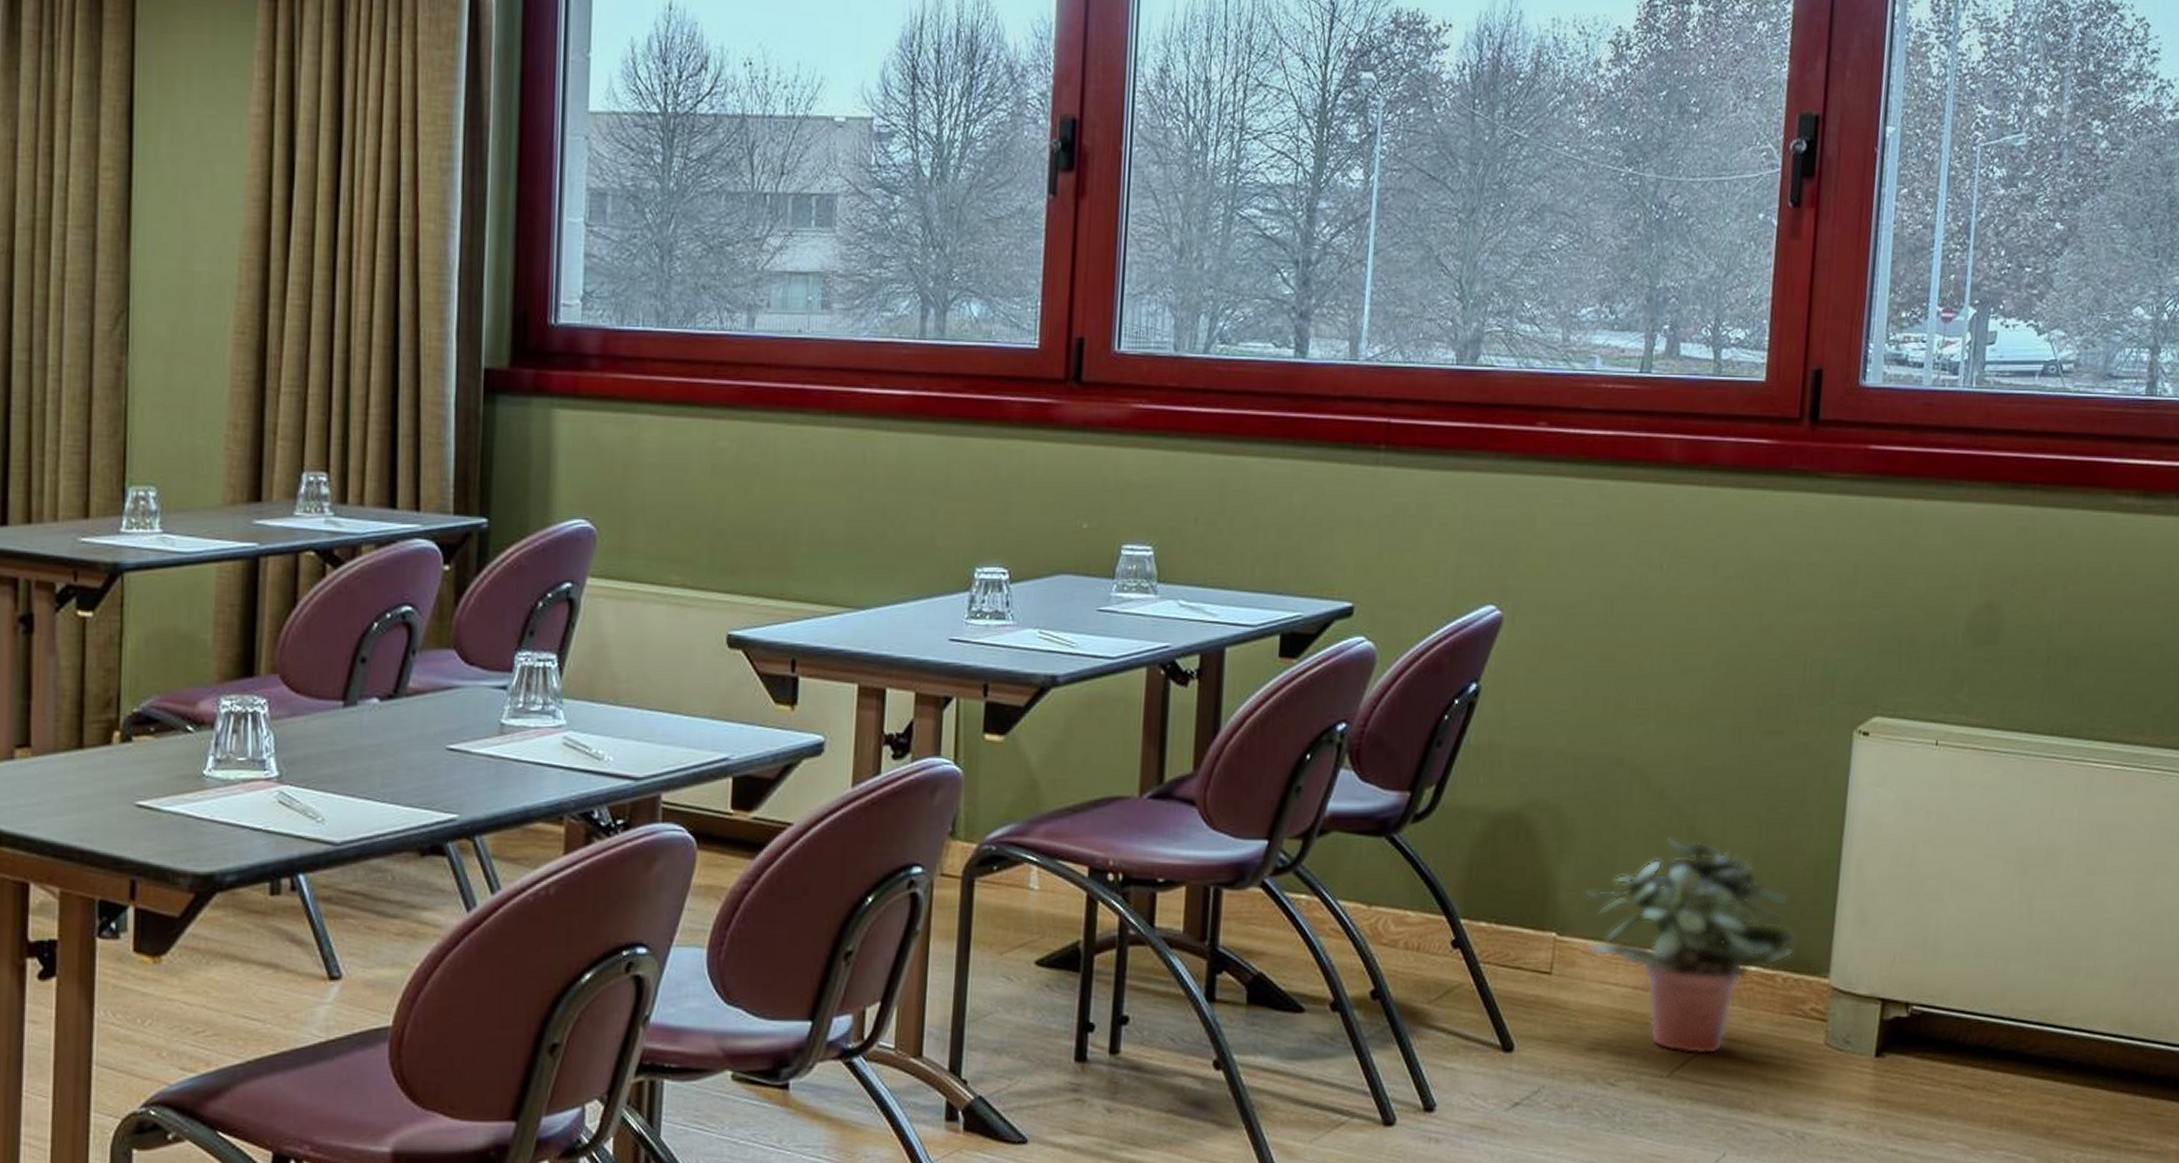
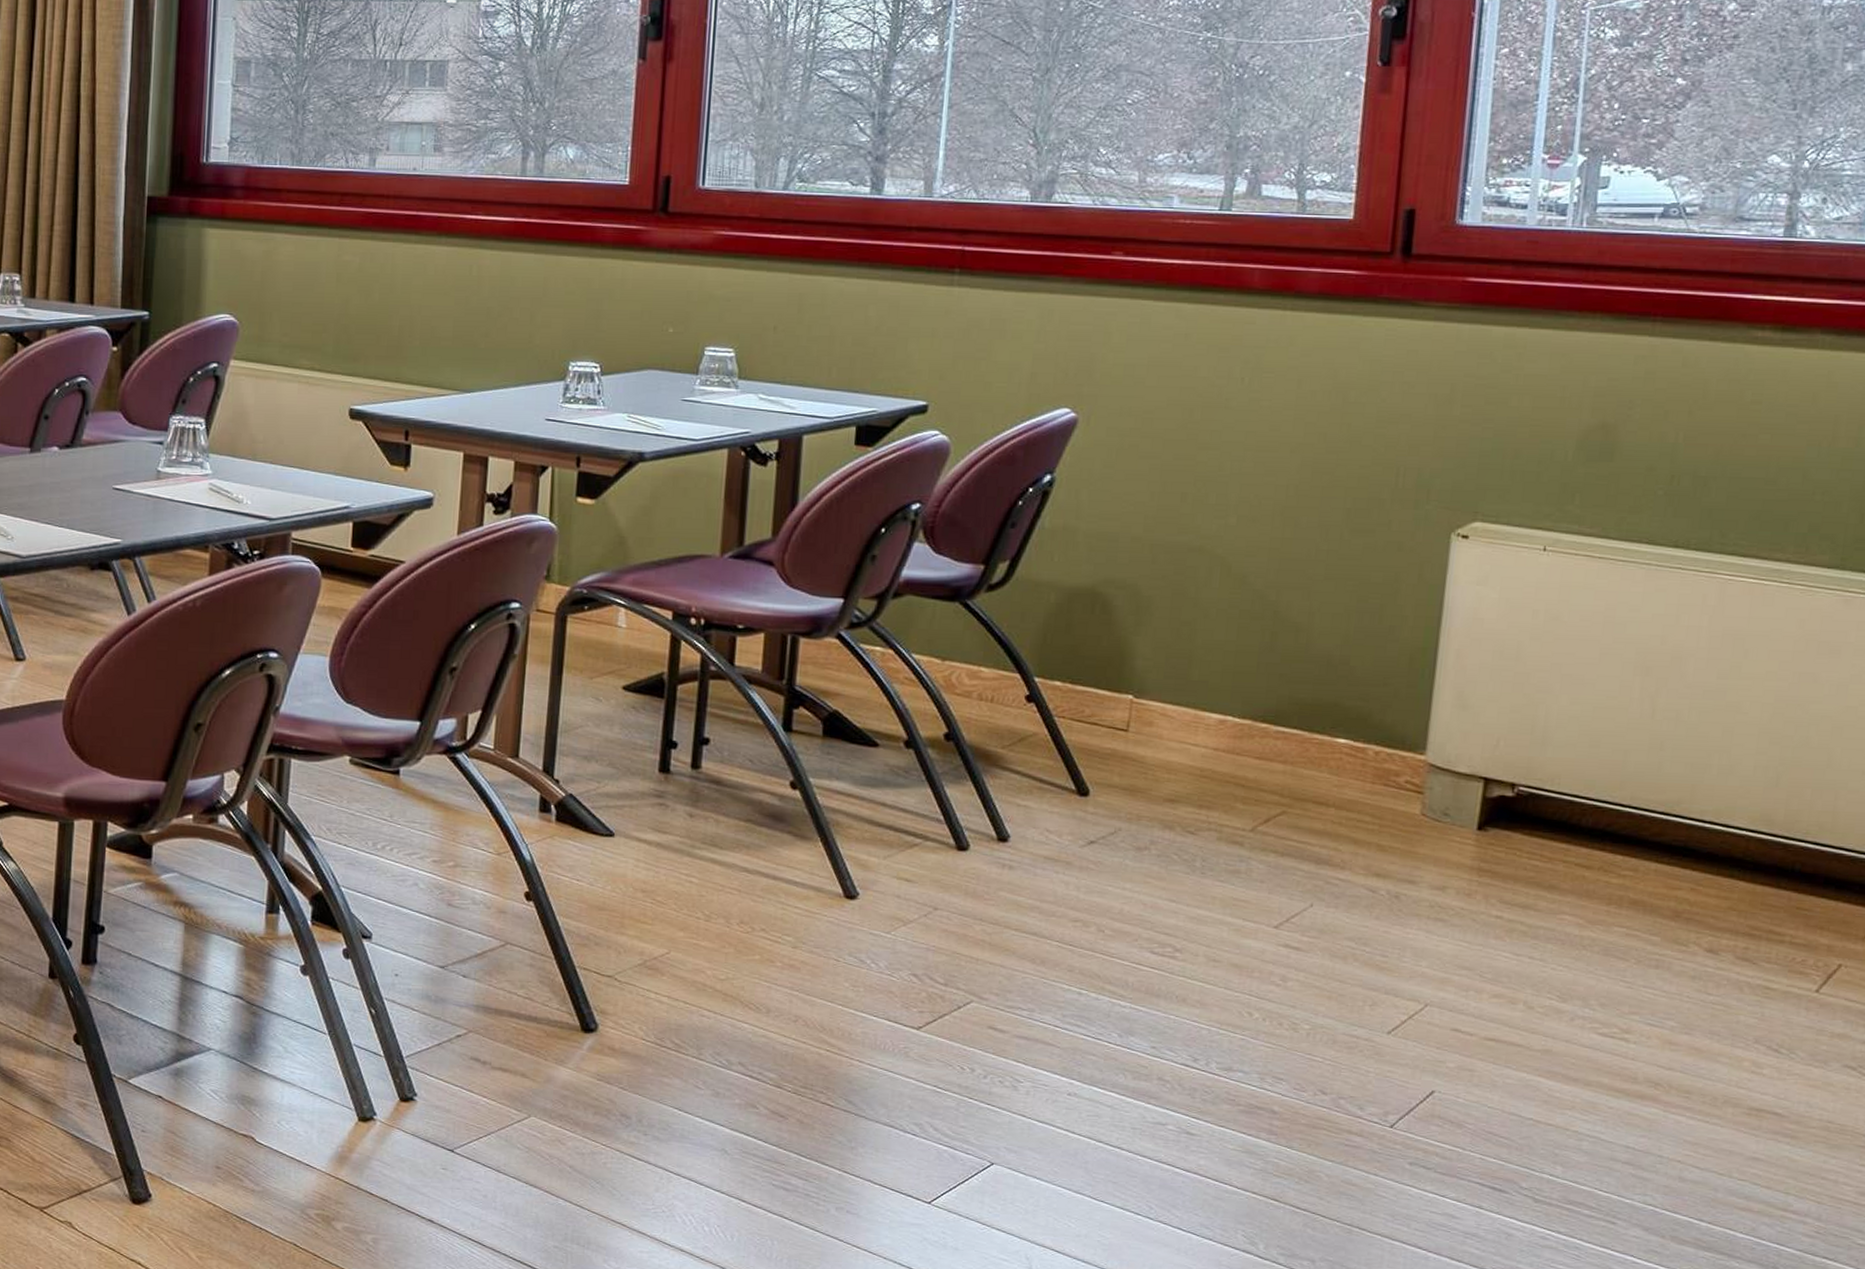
potted plant: present [1585,836,1798,1055] -> none [1163,618,1391,815]

